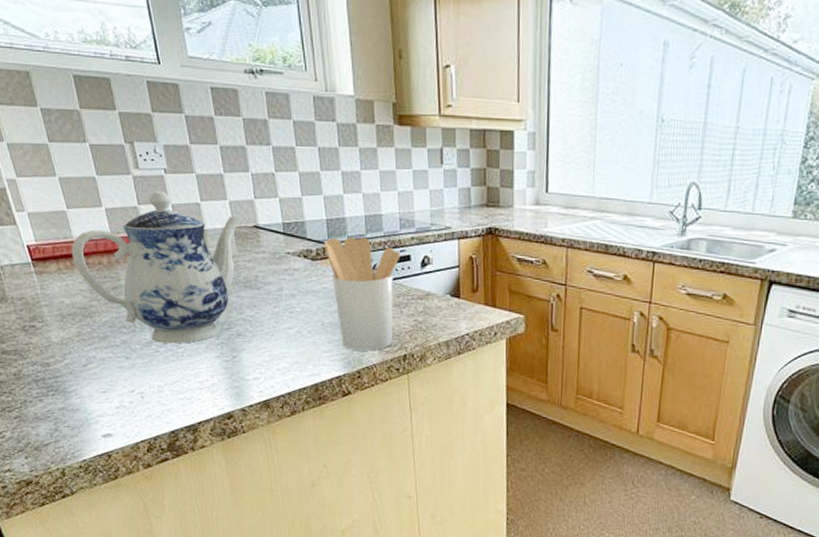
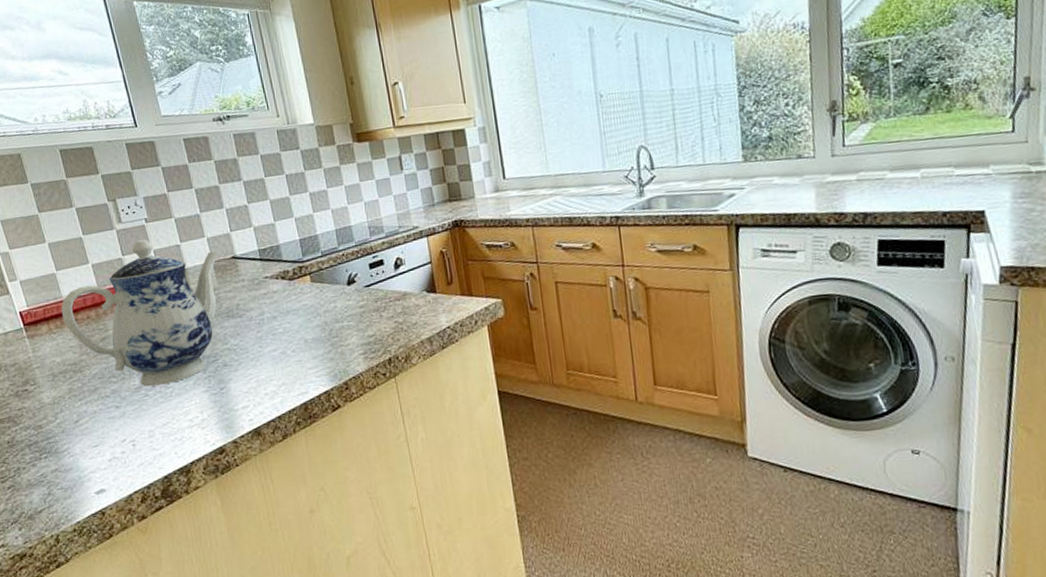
utensil holder: present [323,236,401,351] -> none [299,250,376,362]

